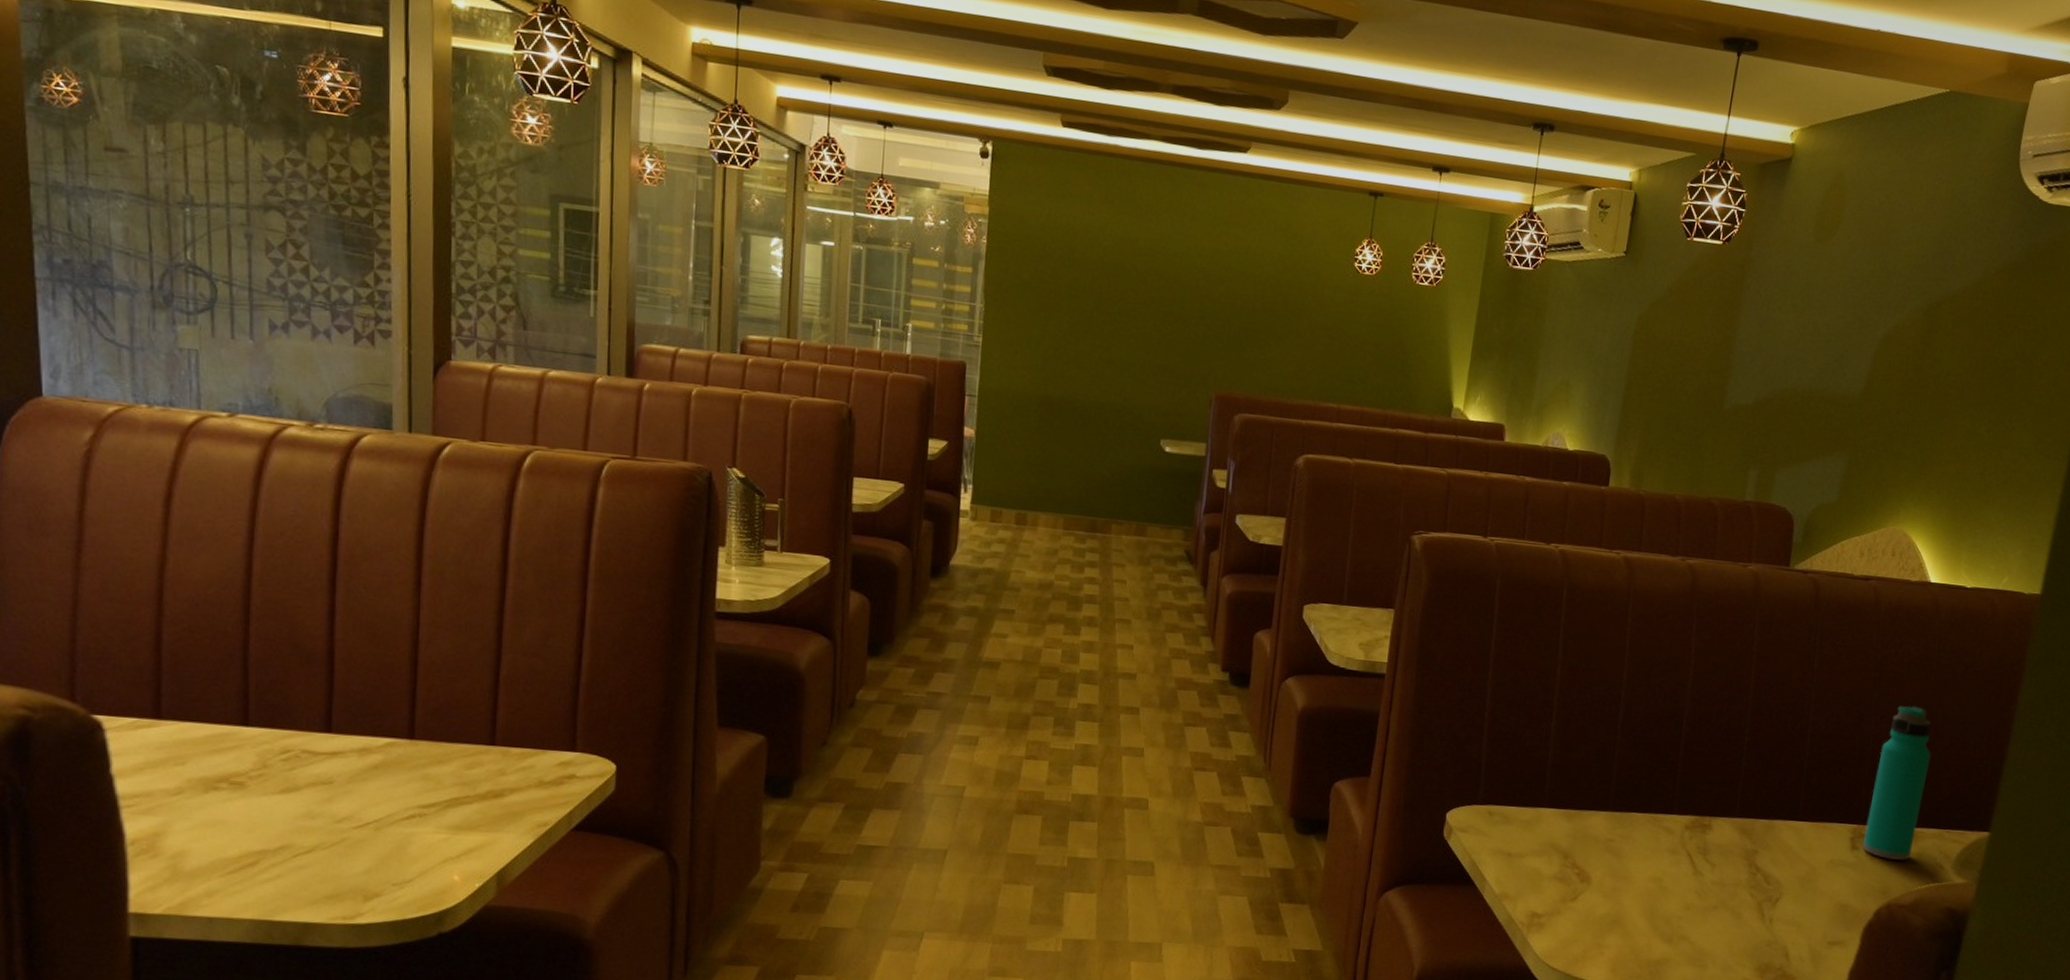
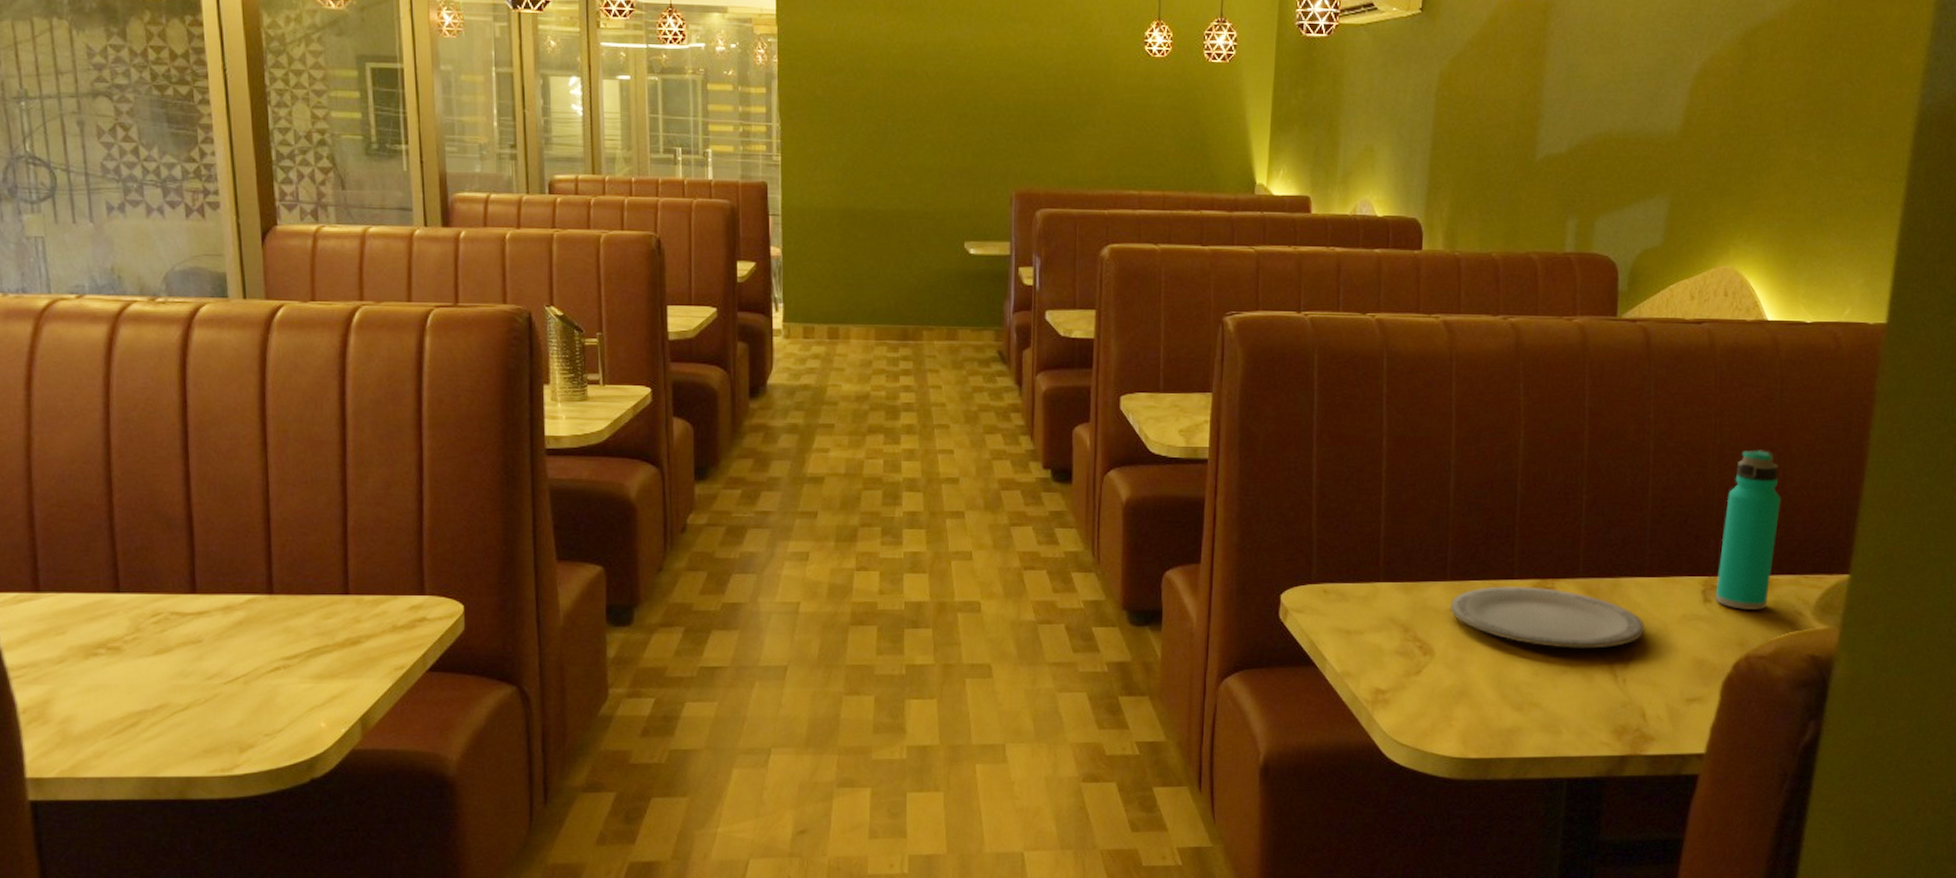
plate: none [1610,820,1794,887] -> present [1450,586,1645,649]

